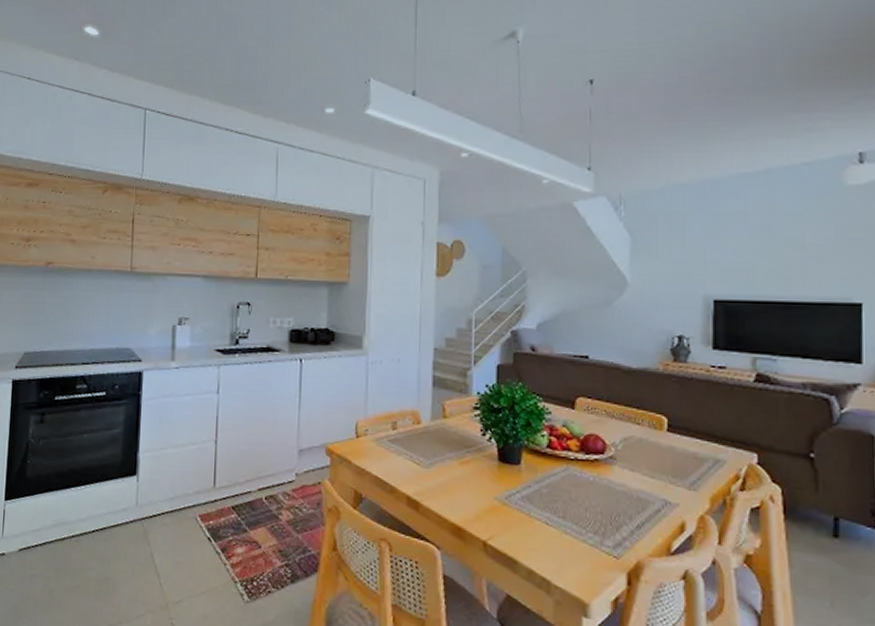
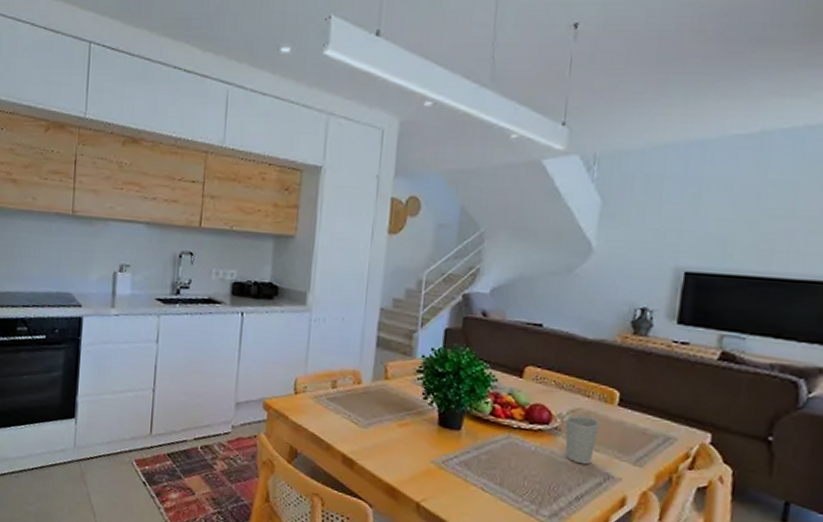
cup: none [619,443,652,492] -> present [565,415,600,465]

